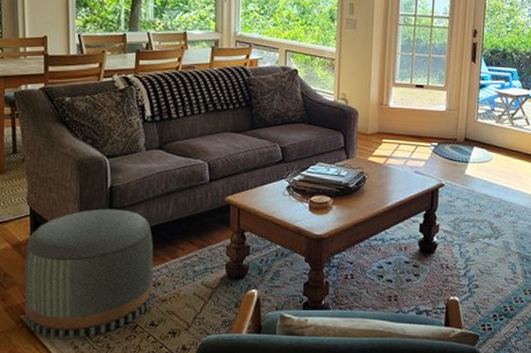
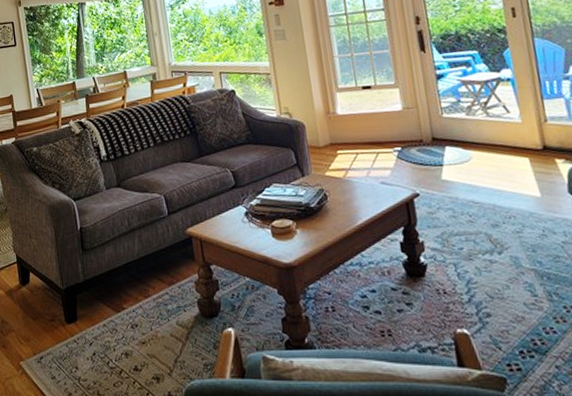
pouf: present [24,208,154,339] -> none [17,250,132,386]

